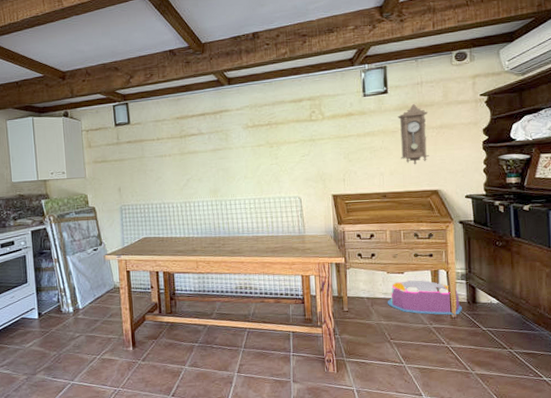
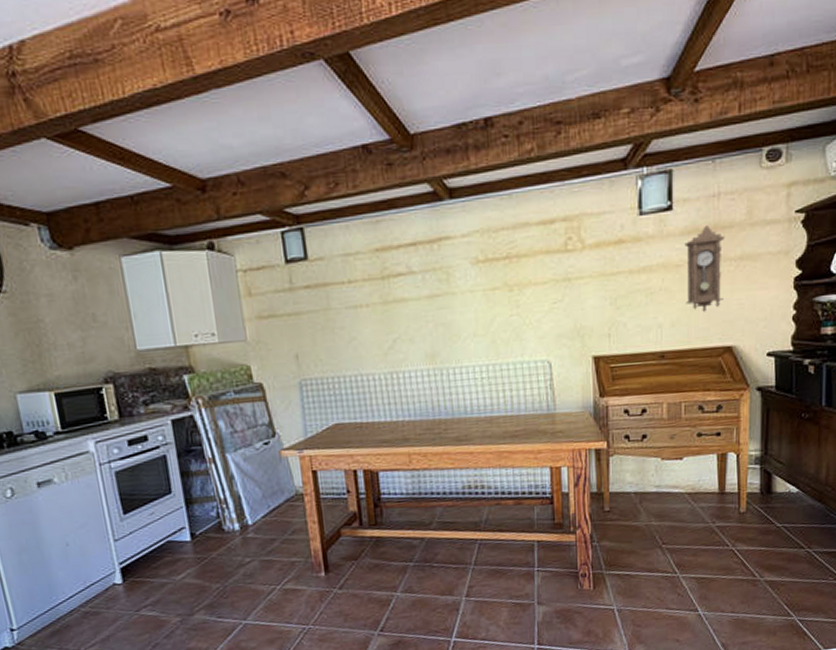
storage bin: present [387,276,462,315] -> none [660,461,753,511]

